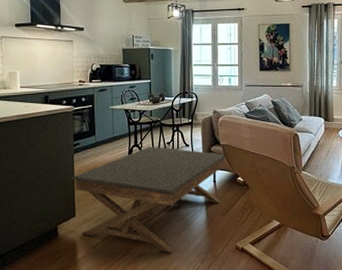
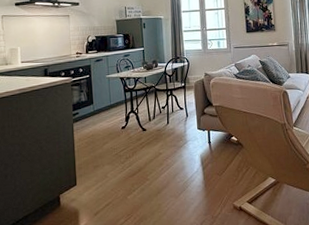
coffee table: present [71,146,227,254] -> none [71,111,220,217]

